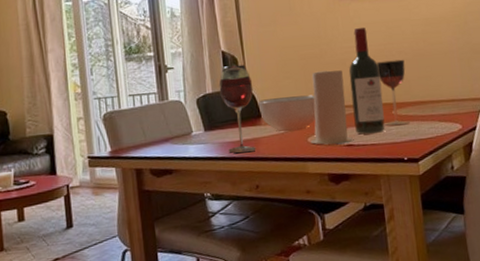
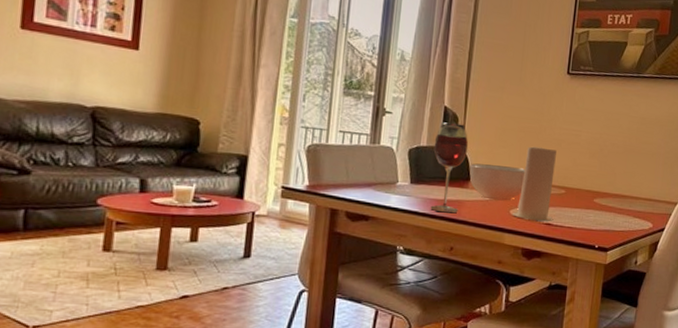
wine bottle: present [348,28,386,135] -> none [556,112,591,219]
wineglass: present [376,59,410,126] -> none [584,149,615,215]

